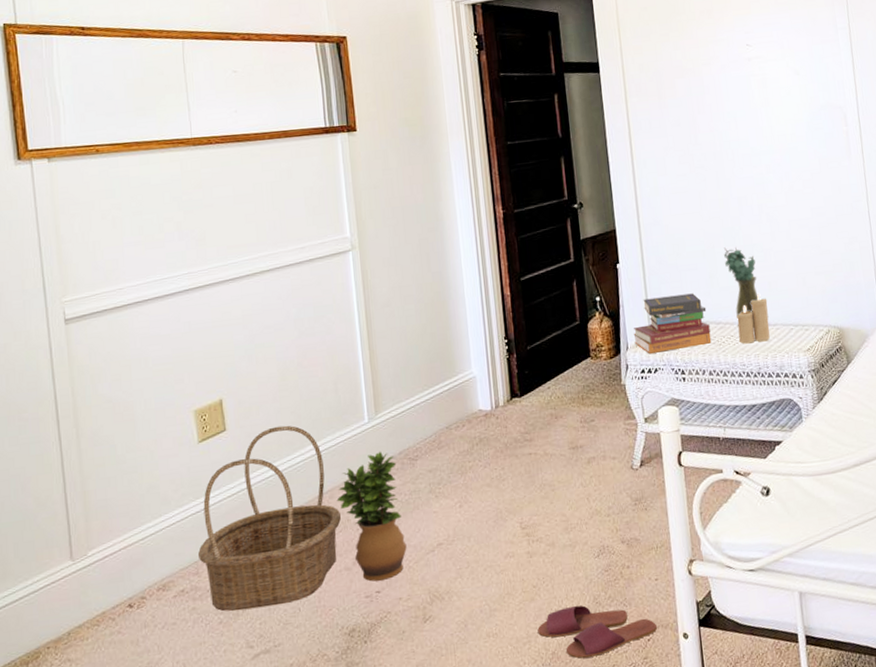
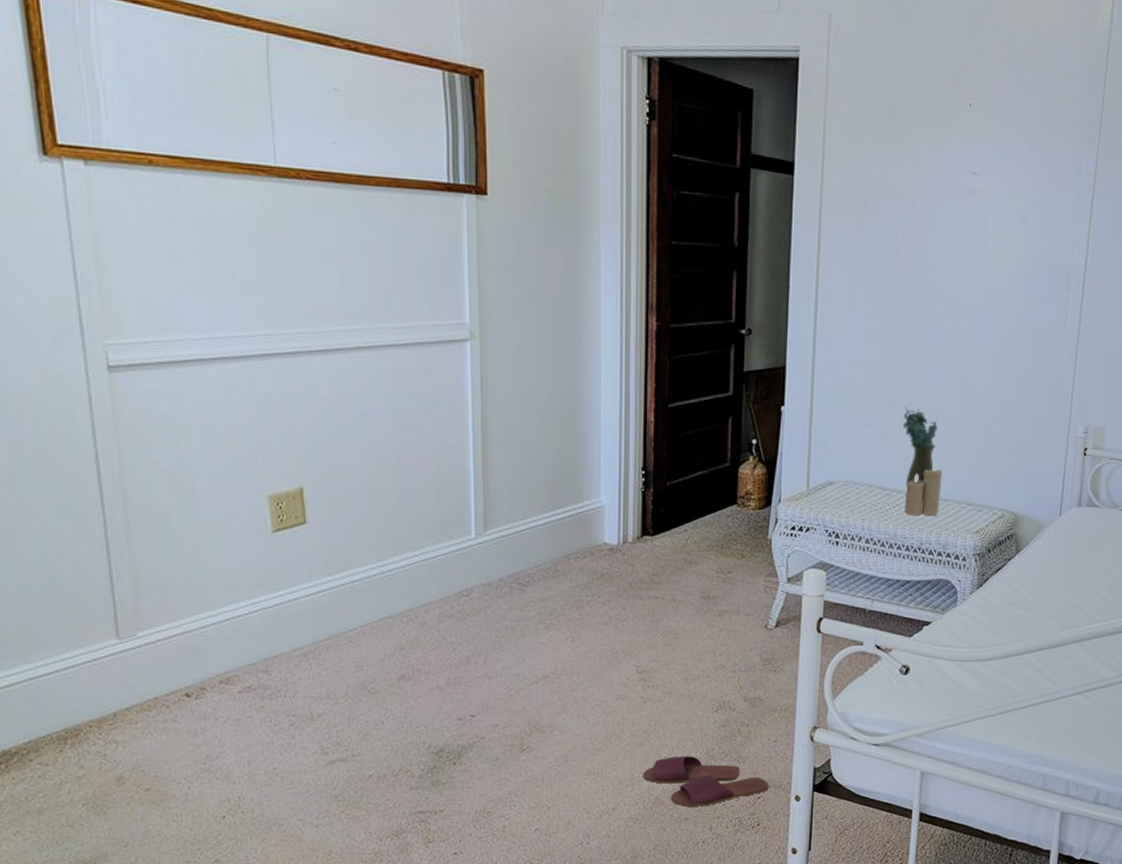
basket: present [198,425,342,612] -> none [269,527,437,716]
potted plant: present [336,451,407,582] -> none [432,571,508,705]
books: present [633,293,712,354] -> none [788,450,875,511]

